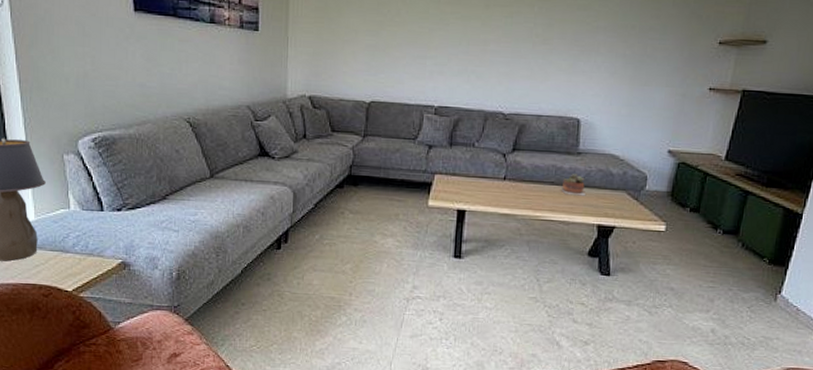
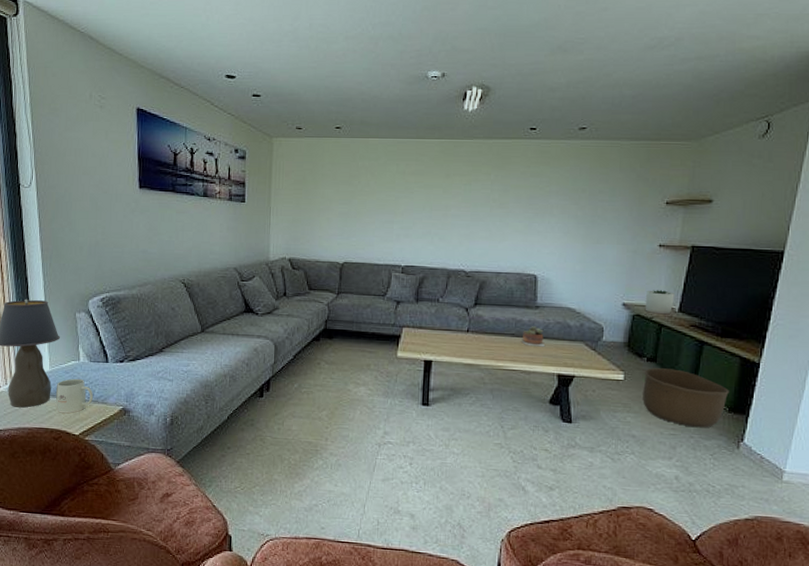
mug: none [43,228,87,268] -> present [55,378,93,414]
basket: none [683,218,770,281] -> present [643,368,729,428]
planter: none [690,136,722,163] -> present [645,290,674,315]

